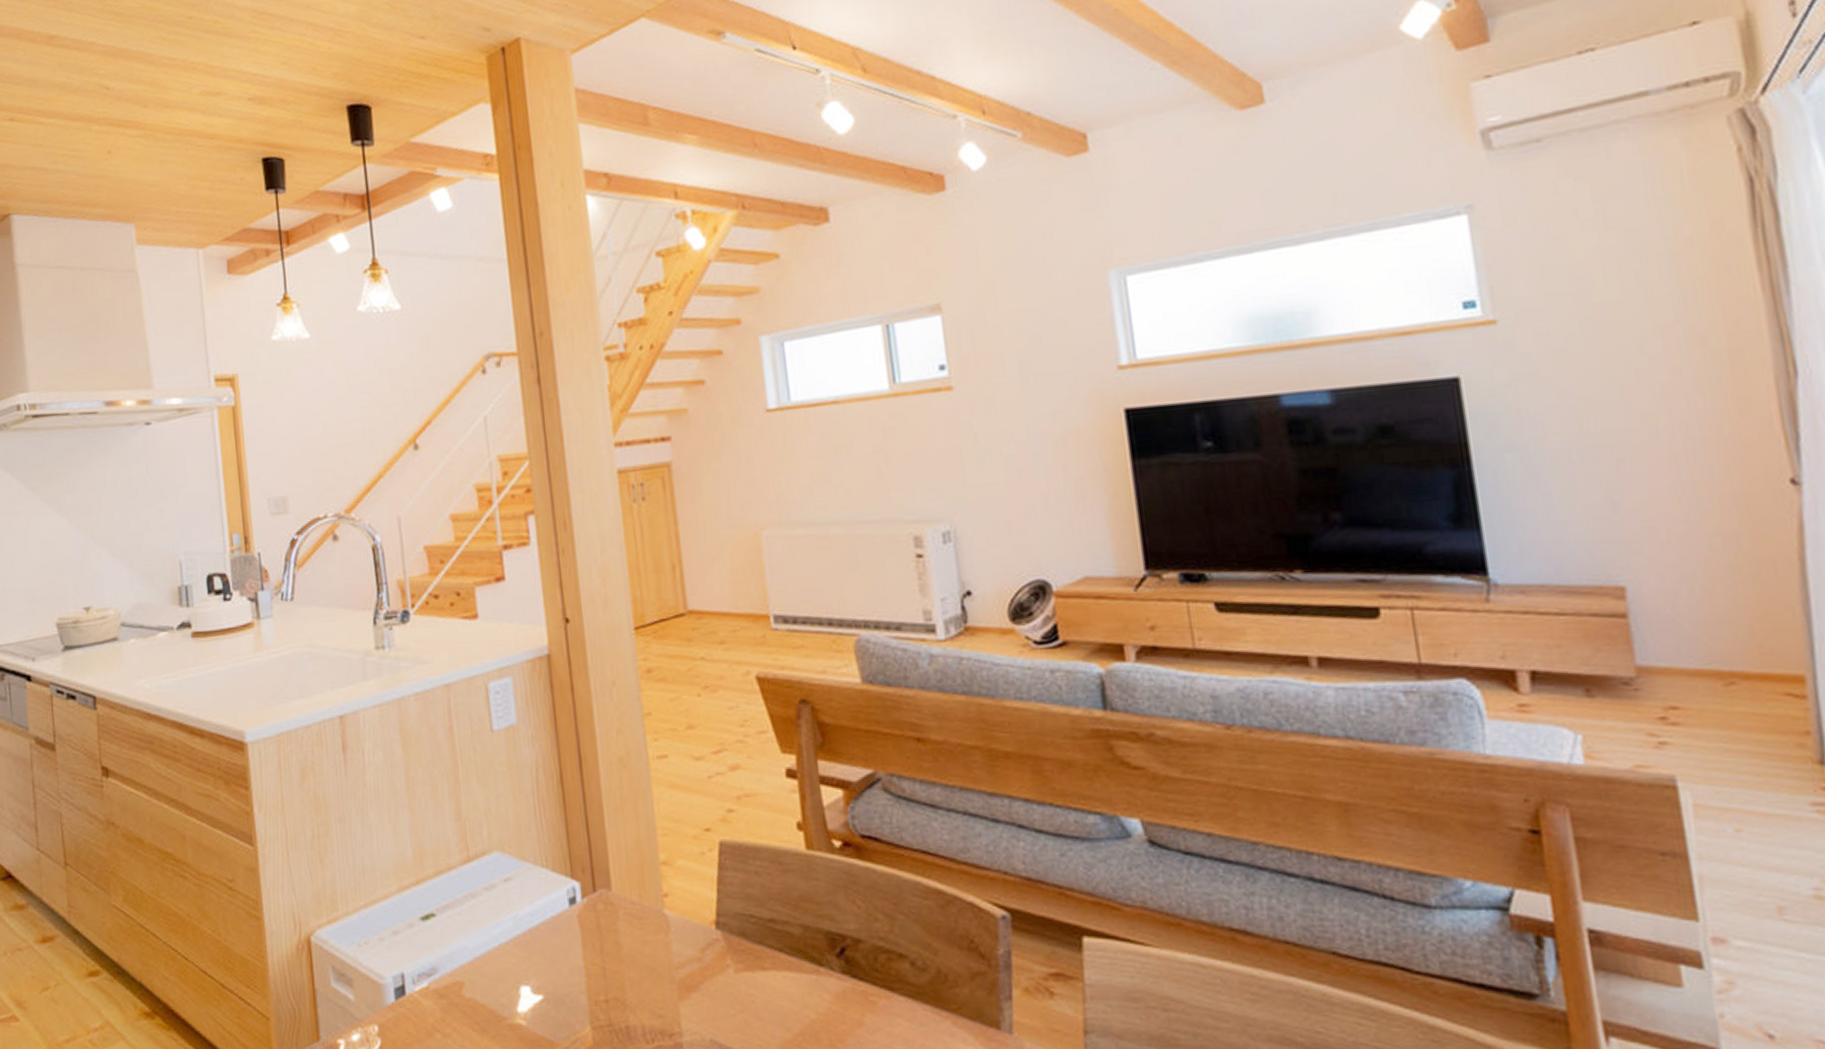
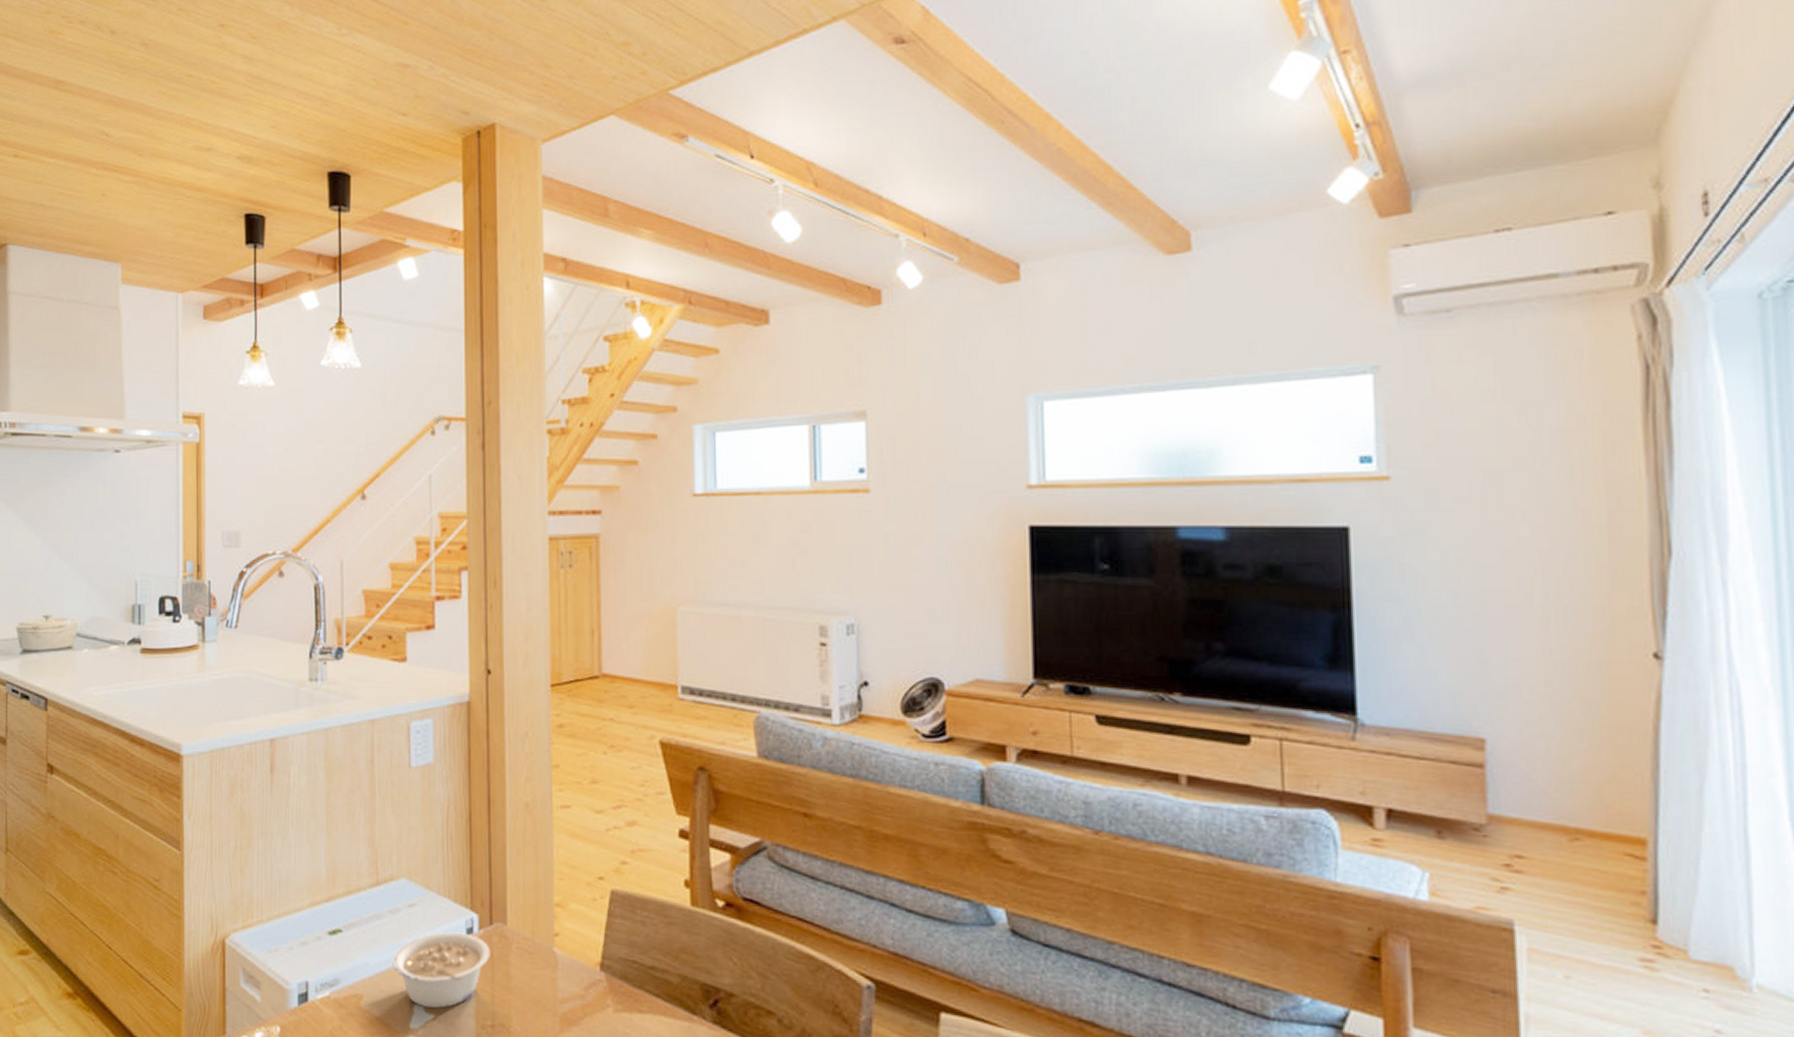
legume: none [492,904,597,988] -> present [392,932,490,1009]

